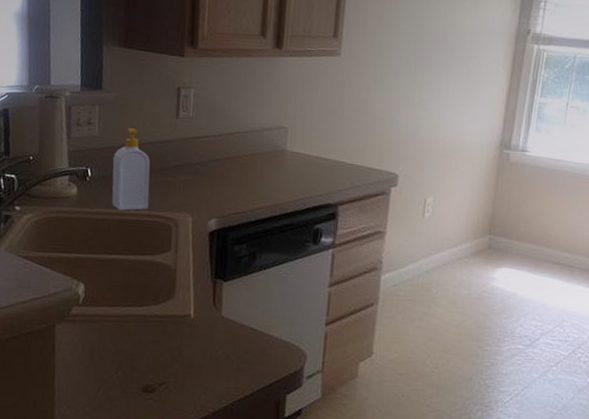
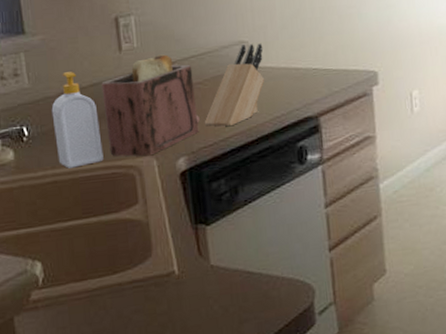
toaster: none [154,126,236,212] -> present [101,54,200,157]
knife block: none [237,130,300,200] -> present [204,43,265,127]

